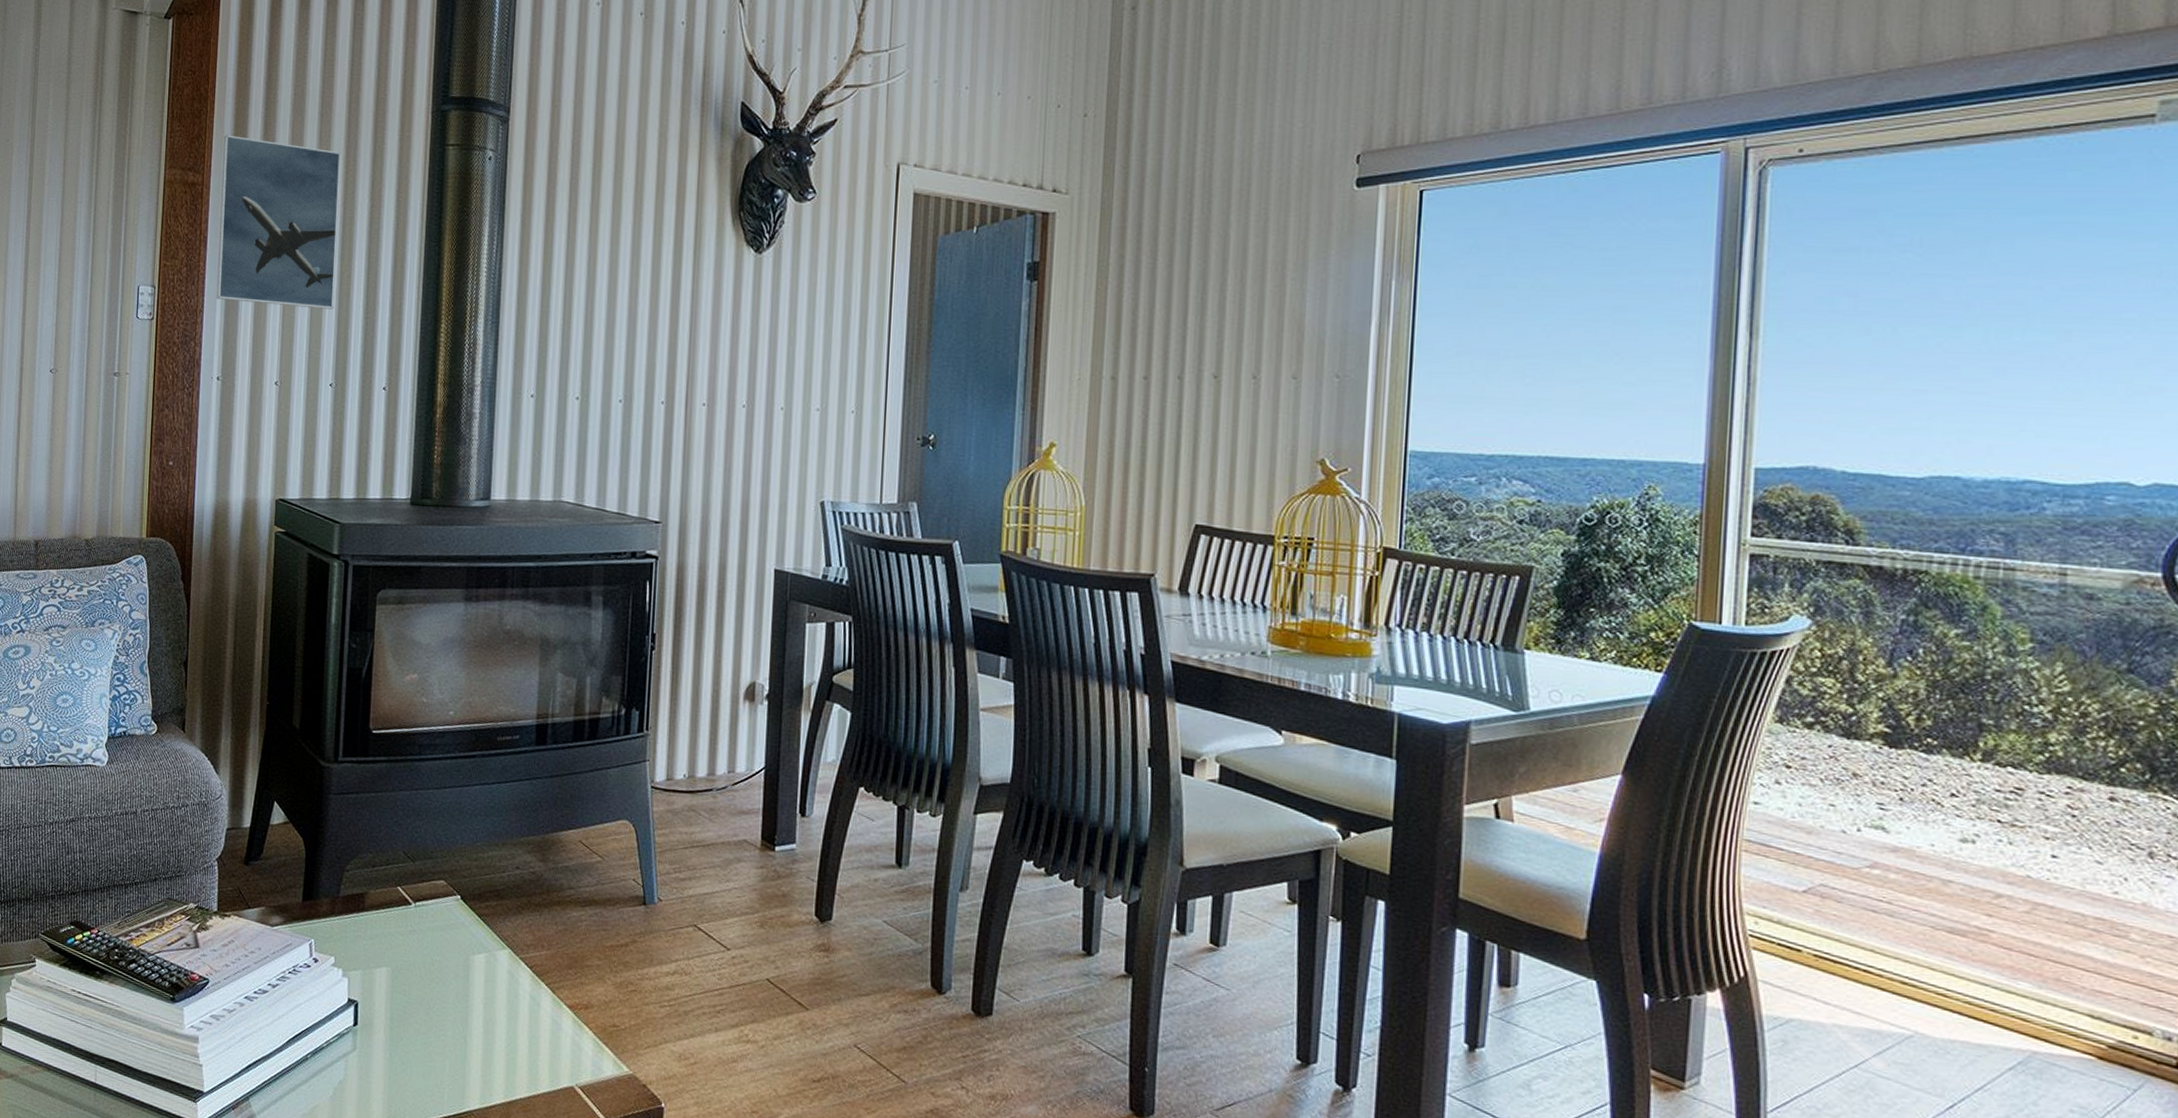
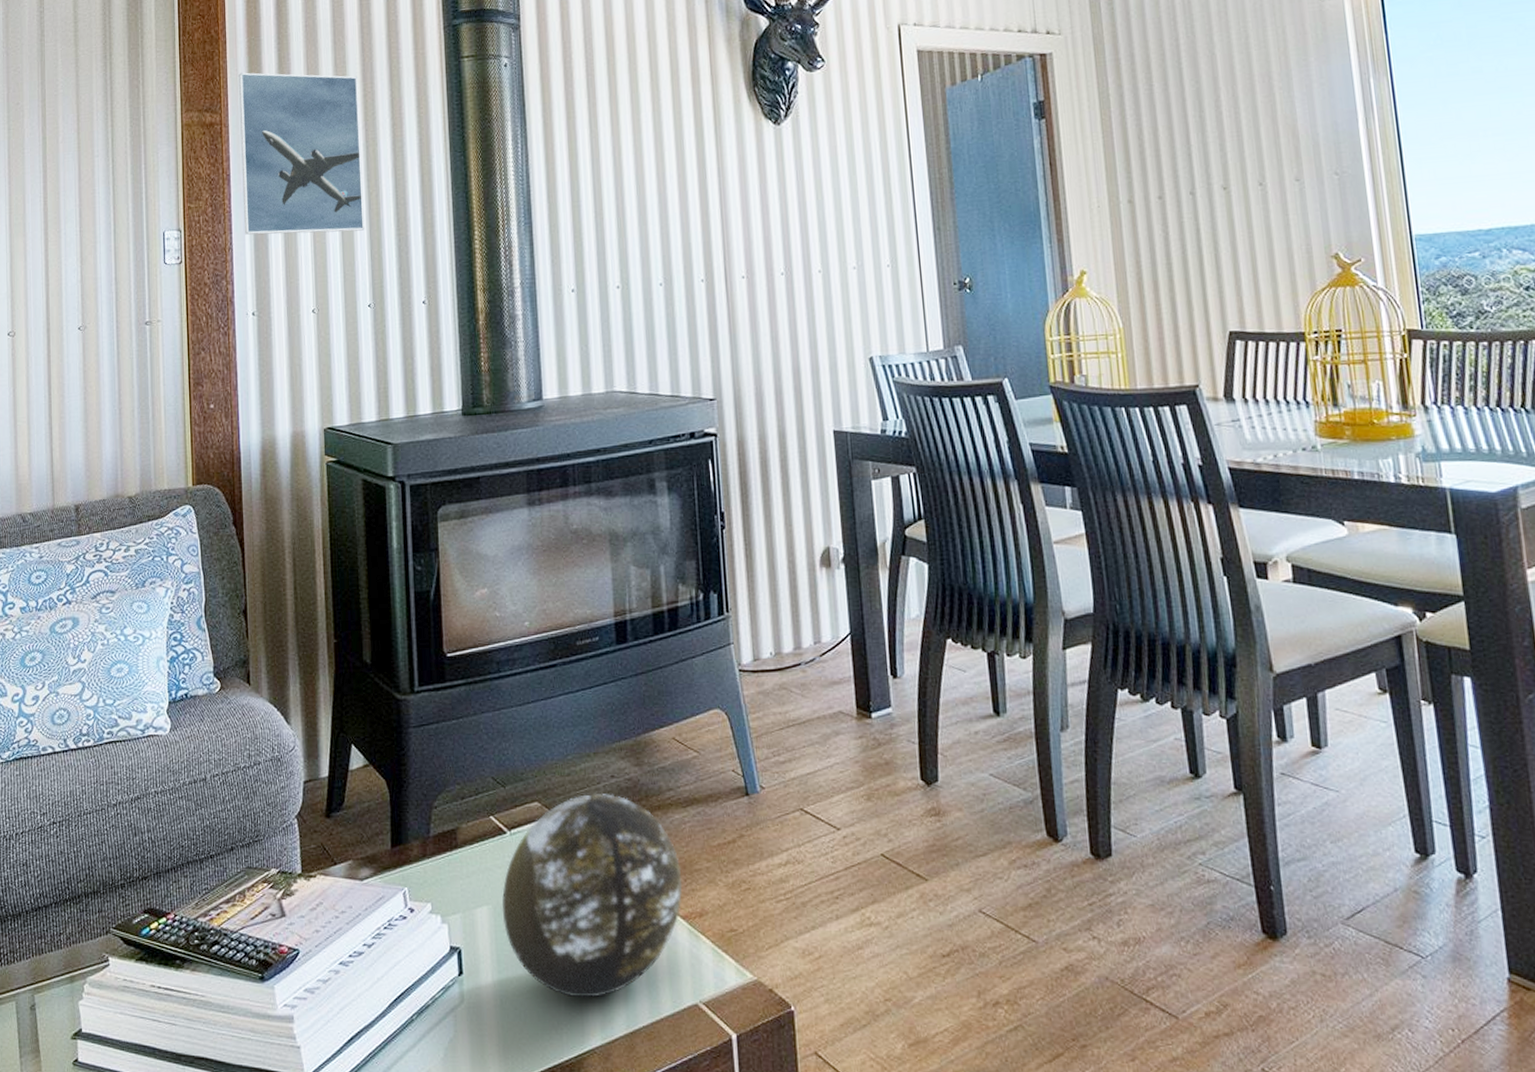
decorative orb: none [400,880,573,1067] -> present [502,792,683,998]

